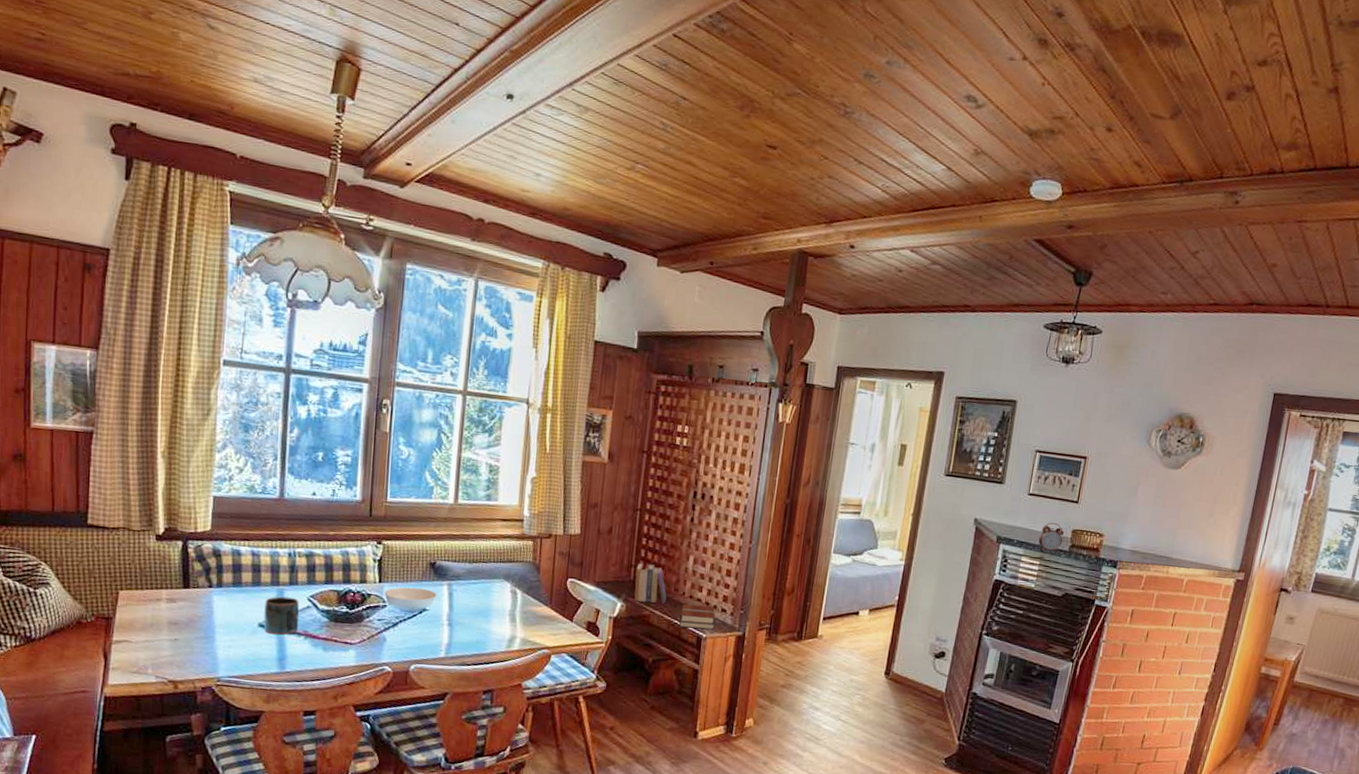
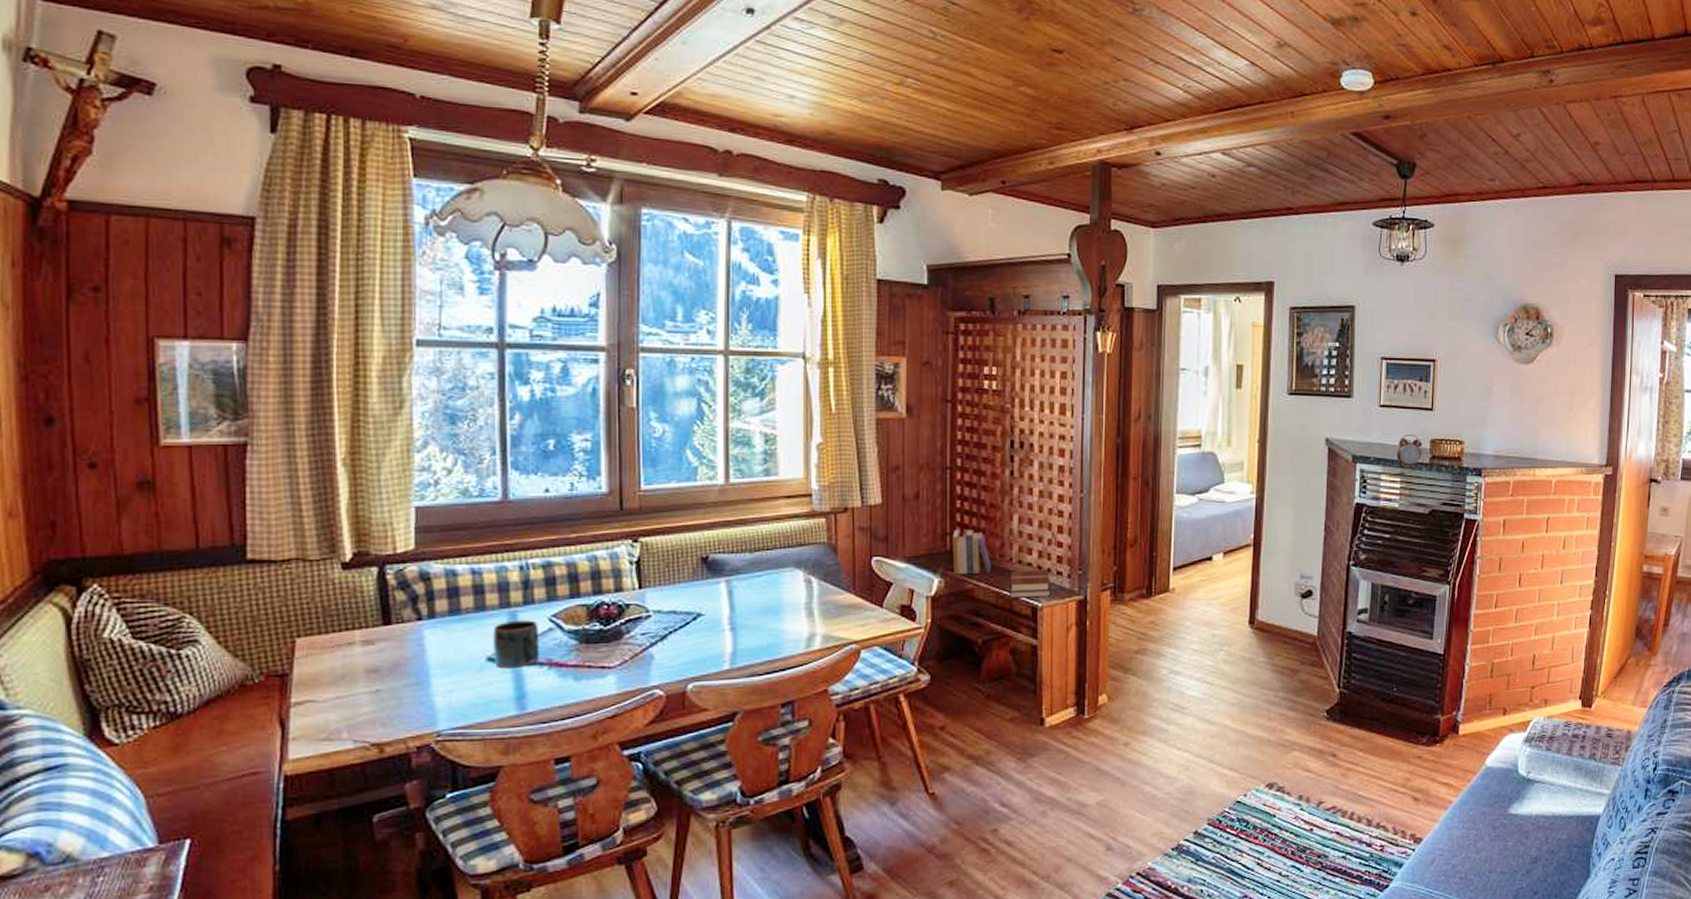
bowl: present [384,587,437,613] -> none [646,590,714,620]

